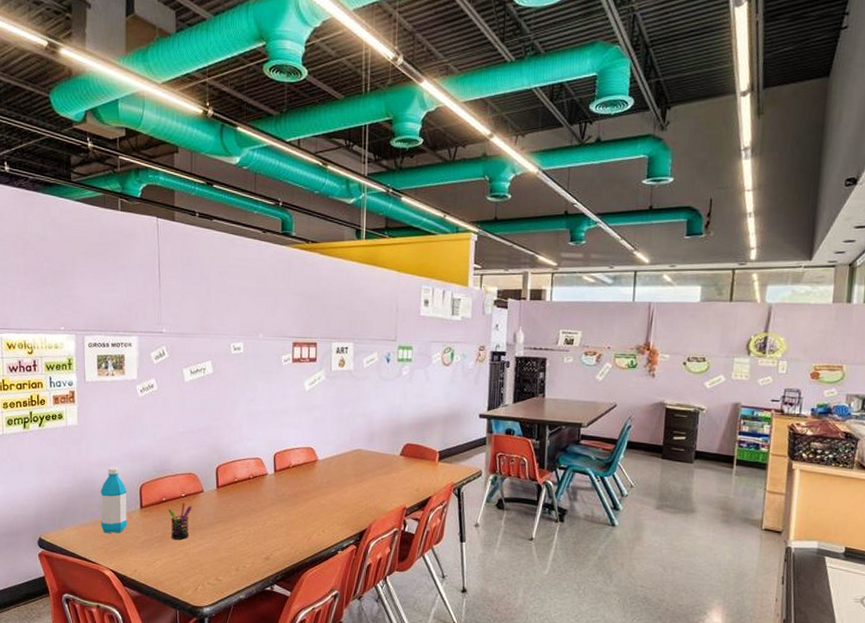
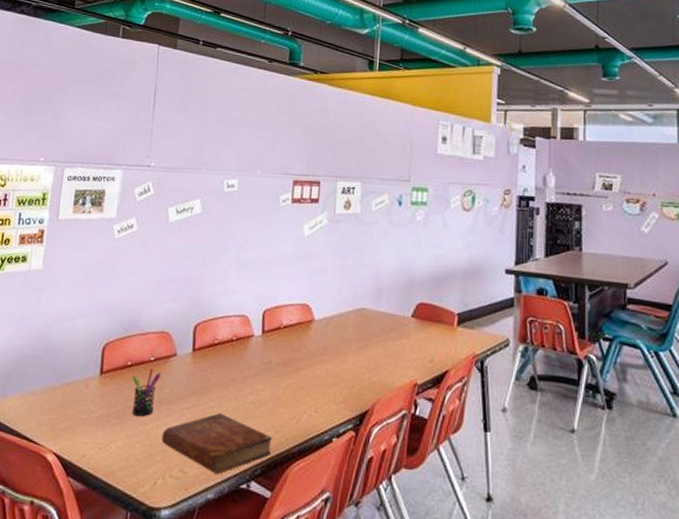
water bottle: present [100,467,127,534] -> none [50,321,88,406]
bible: none [198,535,289,580] -> present [161,413,272,474]

